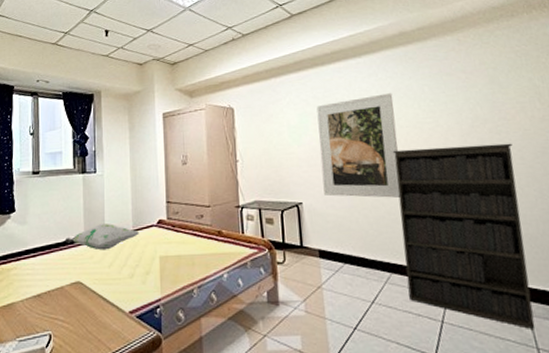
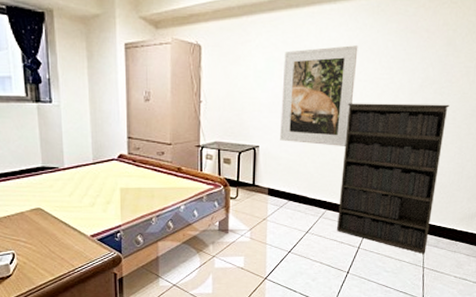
decorative pillow: present [65,224,139,250] -> none [21,155,99,180]

